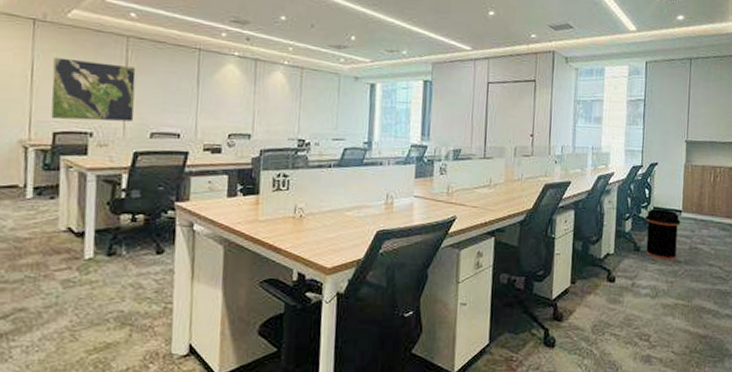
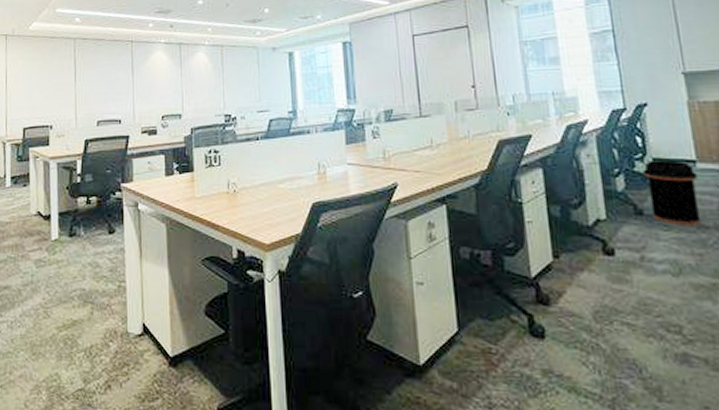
world map: present [51,57,136,122] -> none [20,64,83,117]

